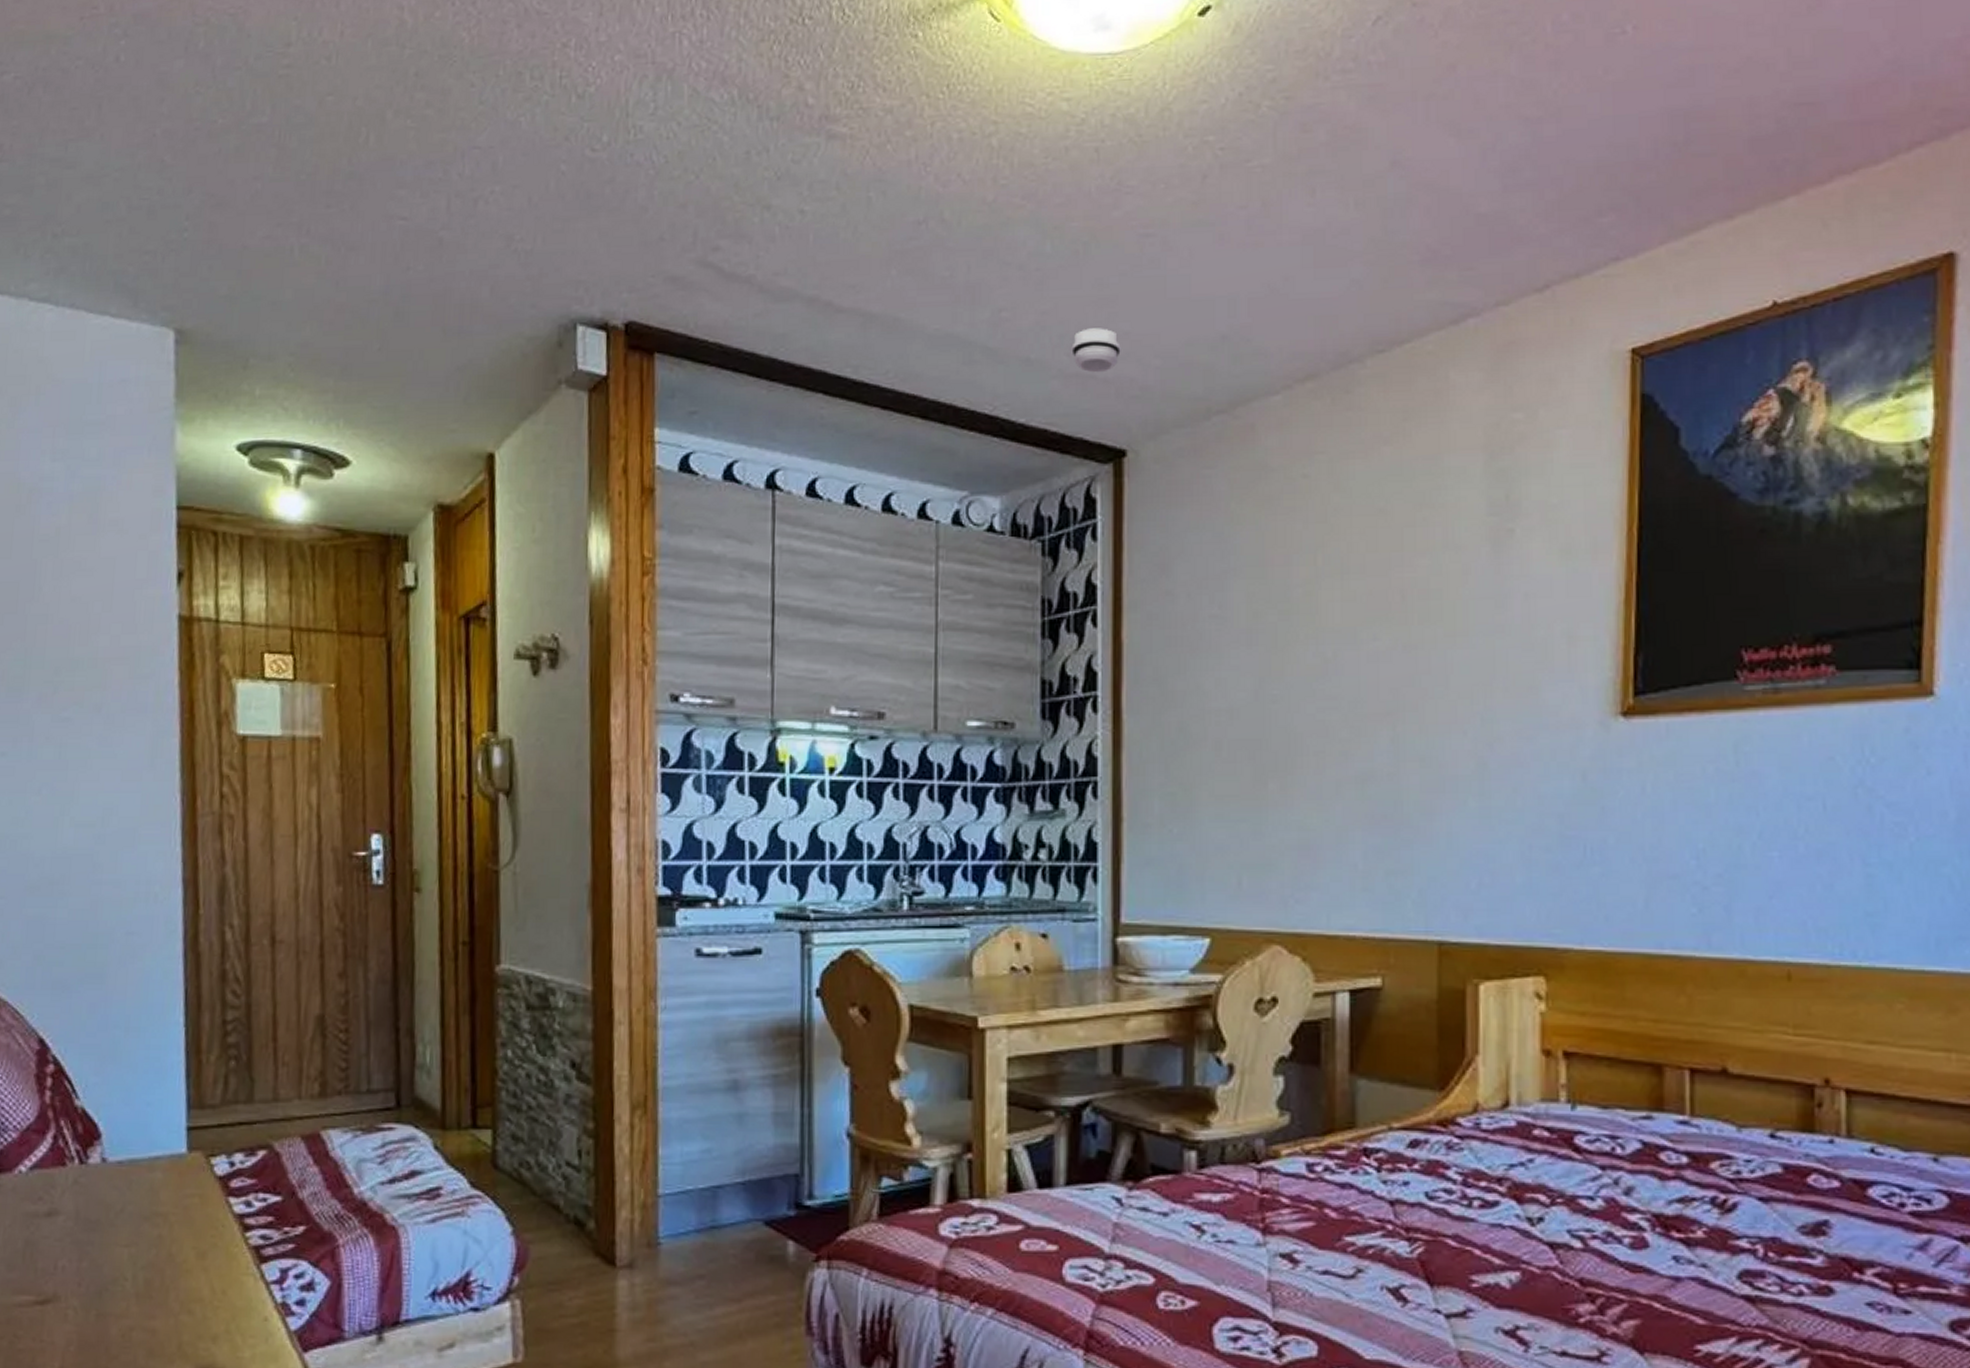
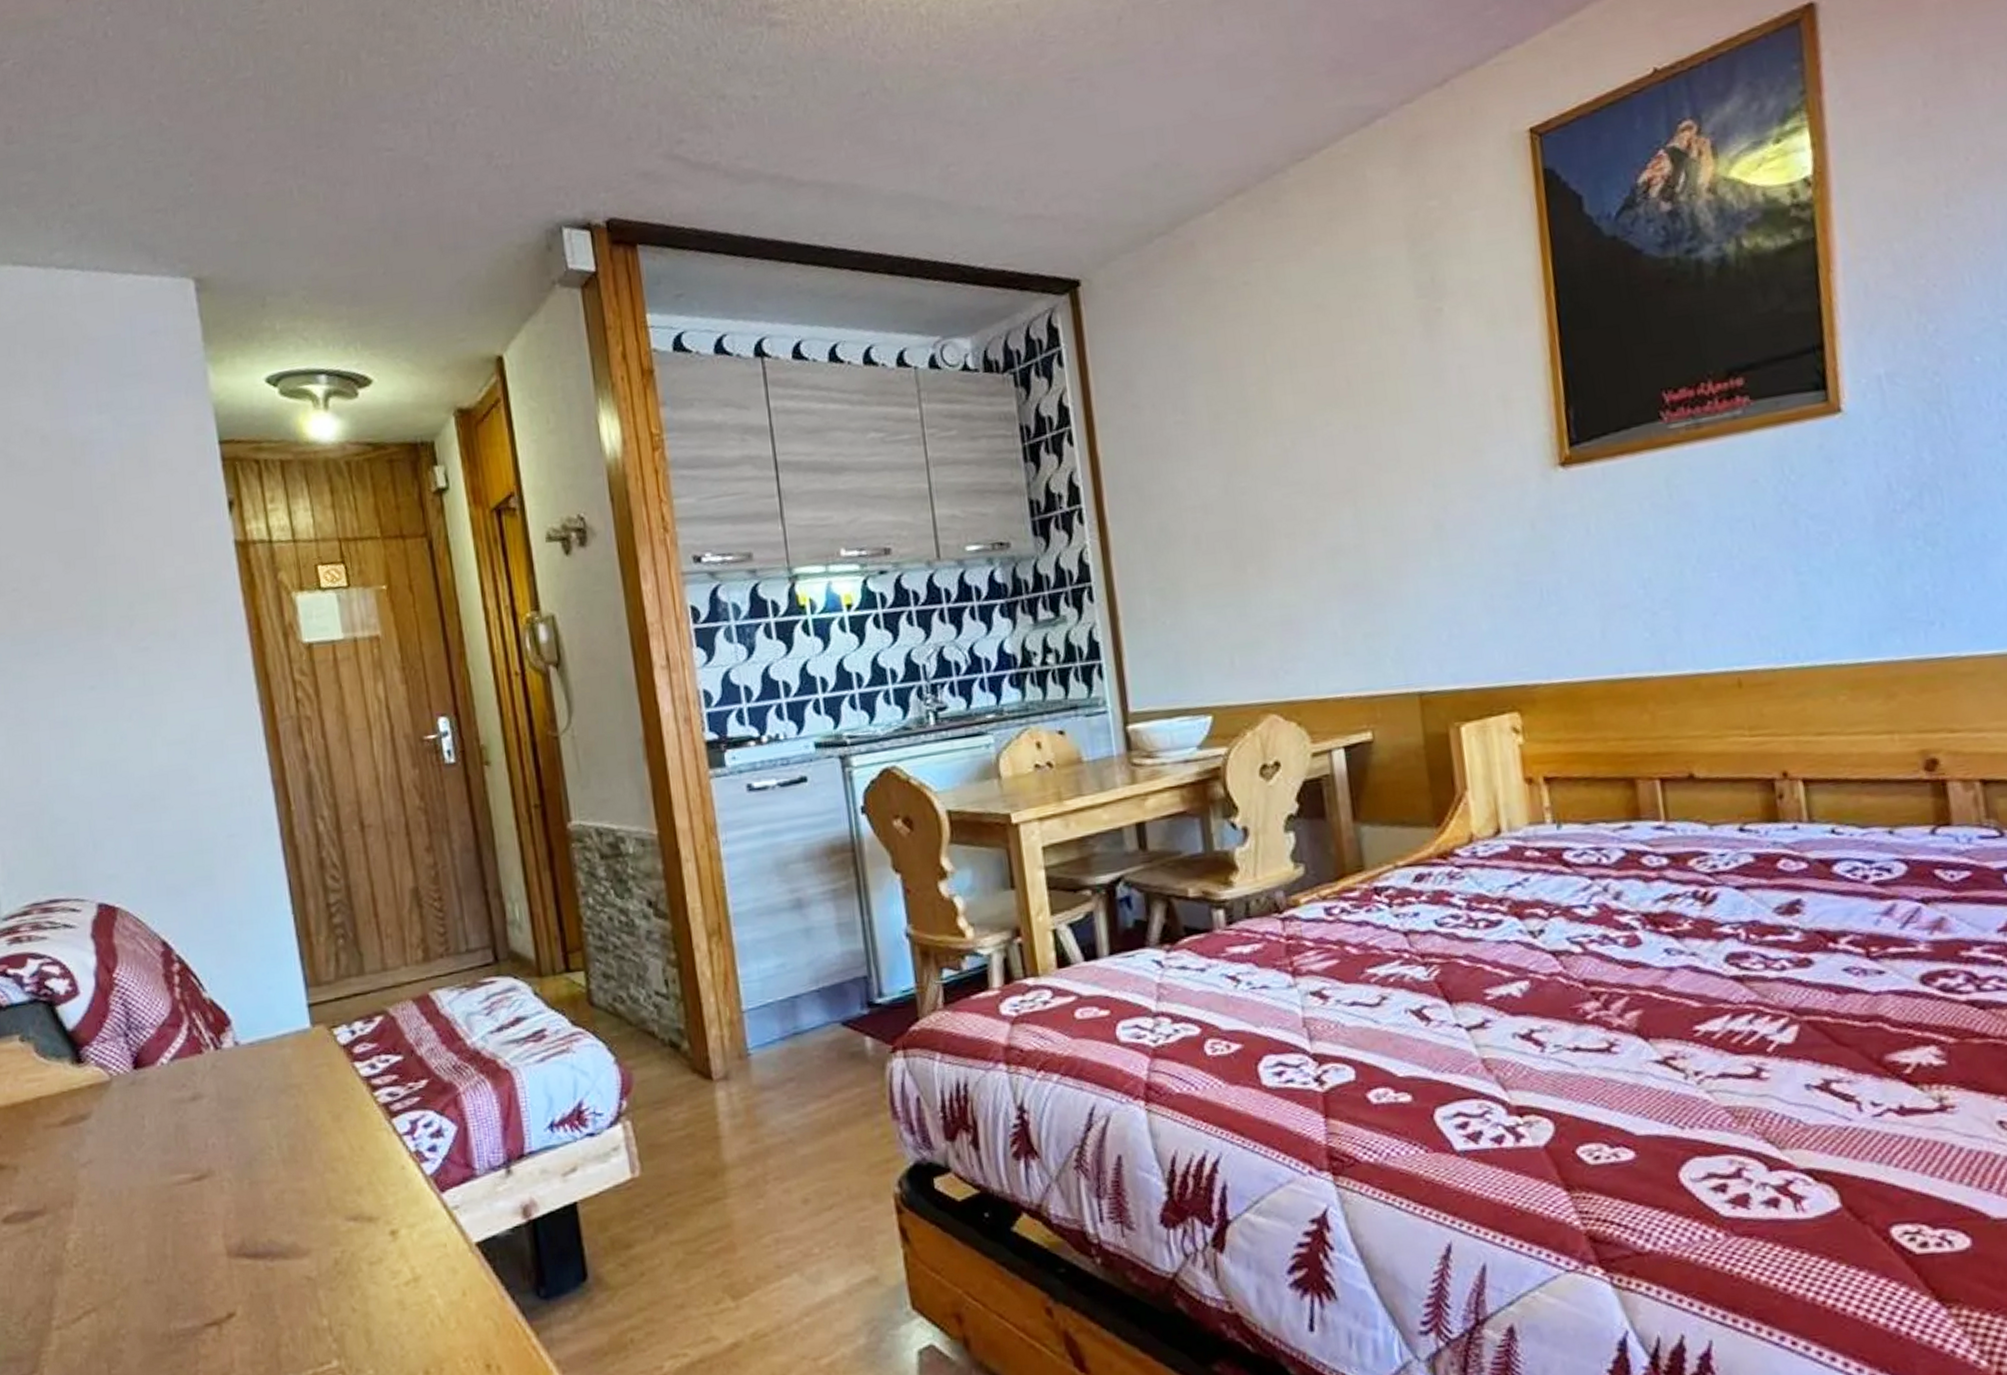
smoke detector: present [1071,328,1121,373] -> none [1017,170,1063,213]

